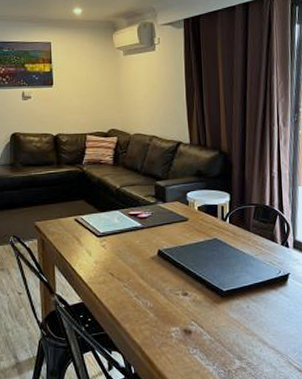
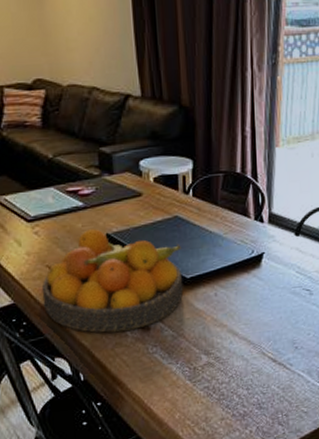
fruit bowl: none [105,245,221,333] -> present [41,229,184,333]

